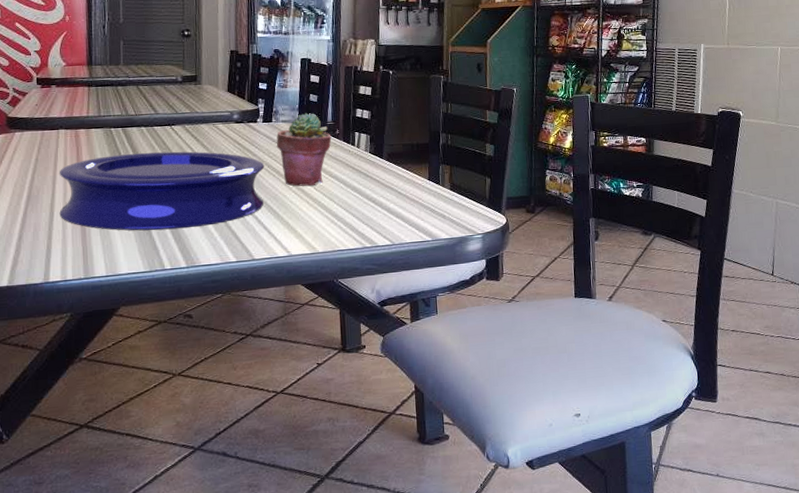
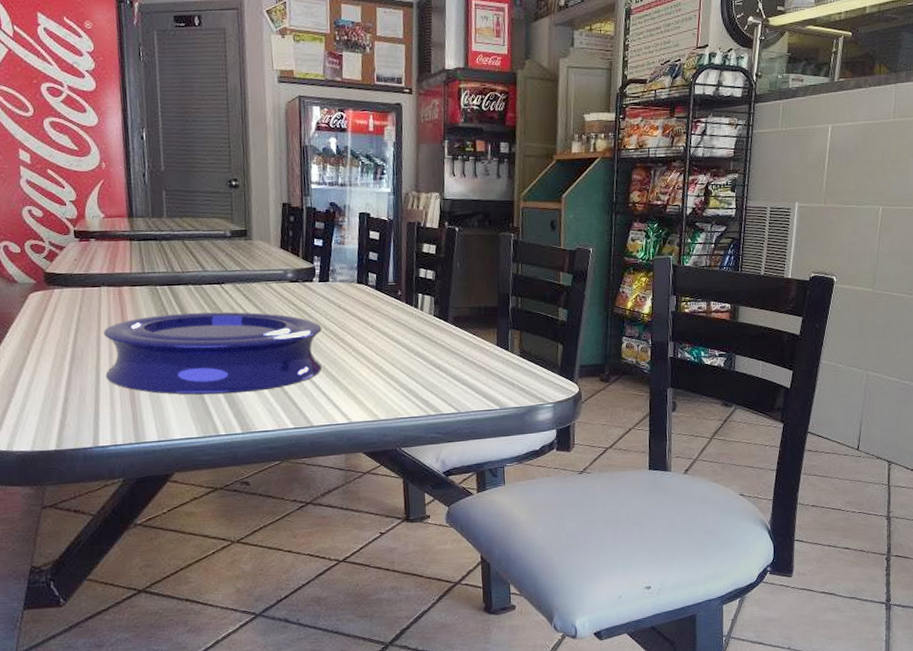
potted succulent: present [276,112,332,187] -> none [334,271,393,351]

